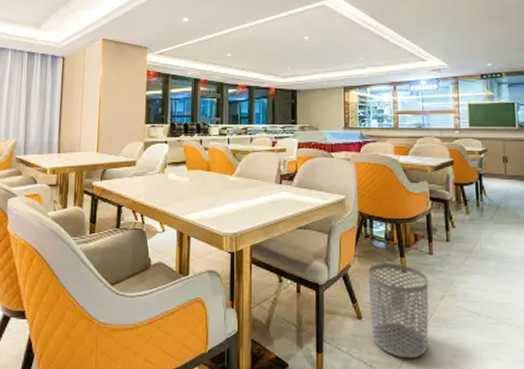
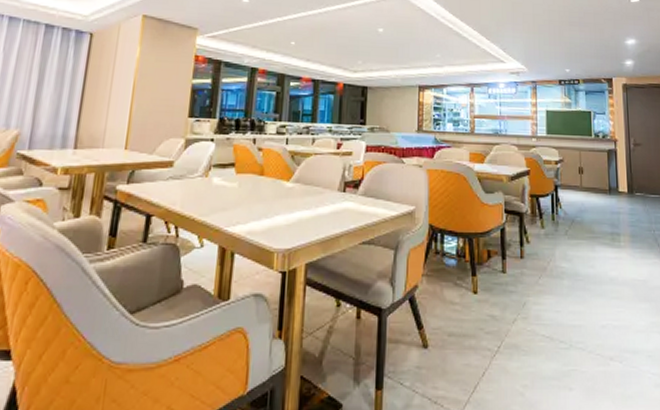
waste bin: present [367,263,429,359] -> none [436,283,501,392]

